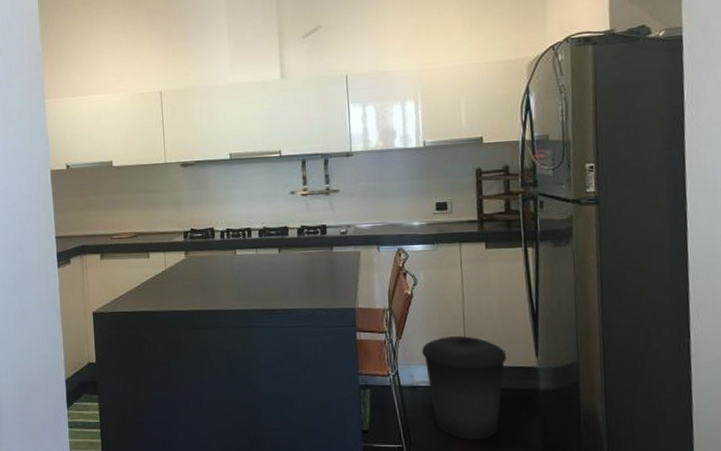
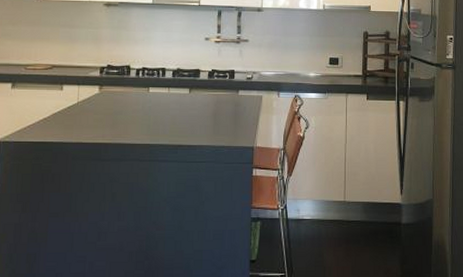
trash can: present [422,336,507,439] -> none [308,175,378,268]

